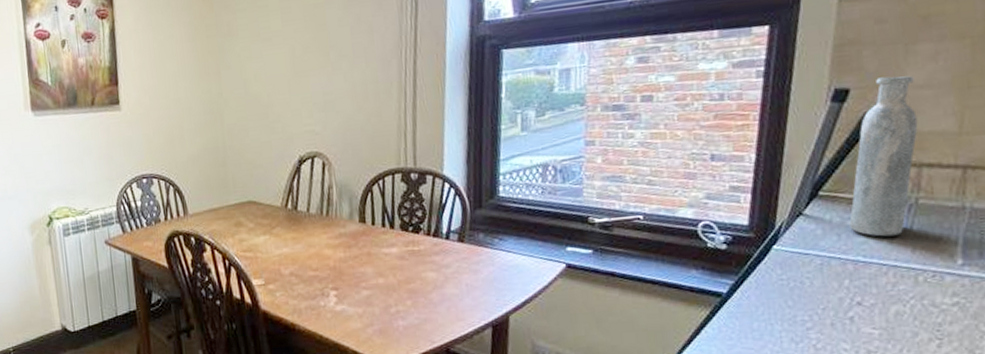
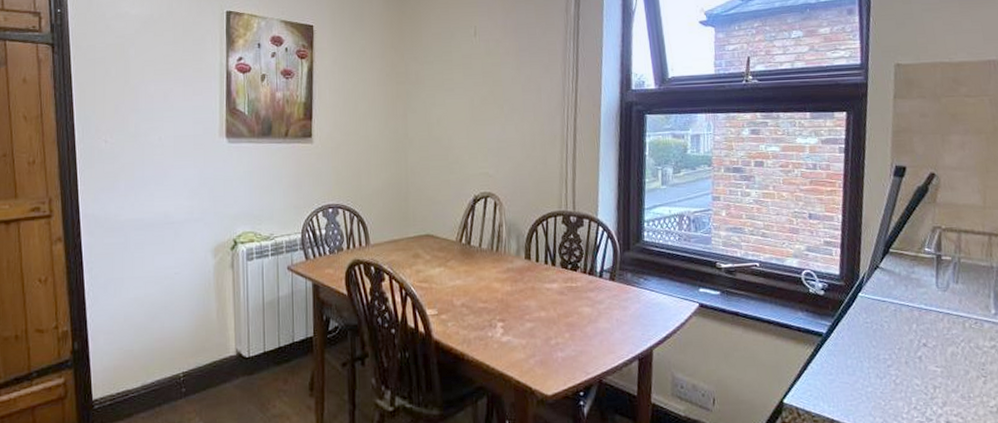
bottle: present [849,76,918,237] -> none [913,159,956,289]

